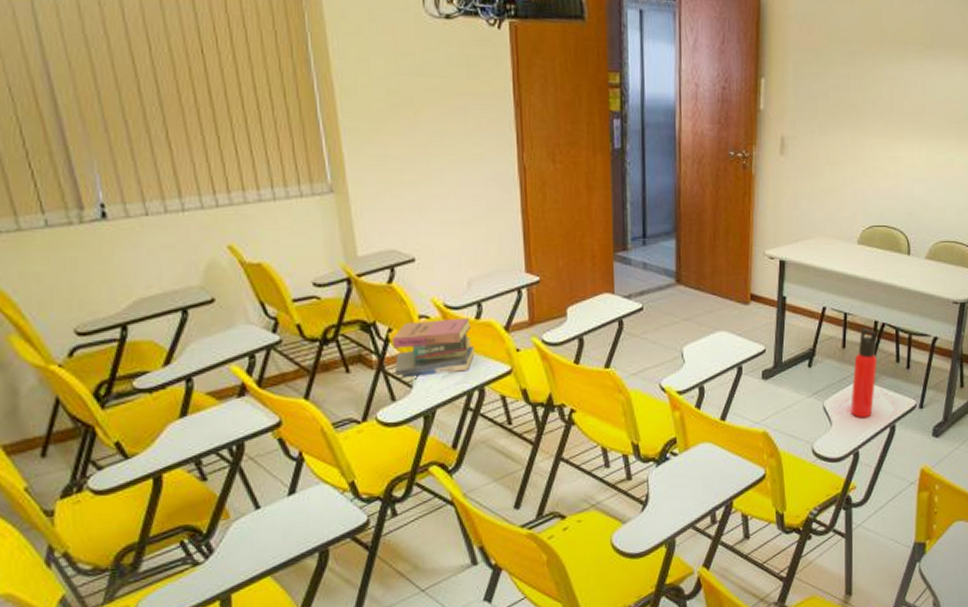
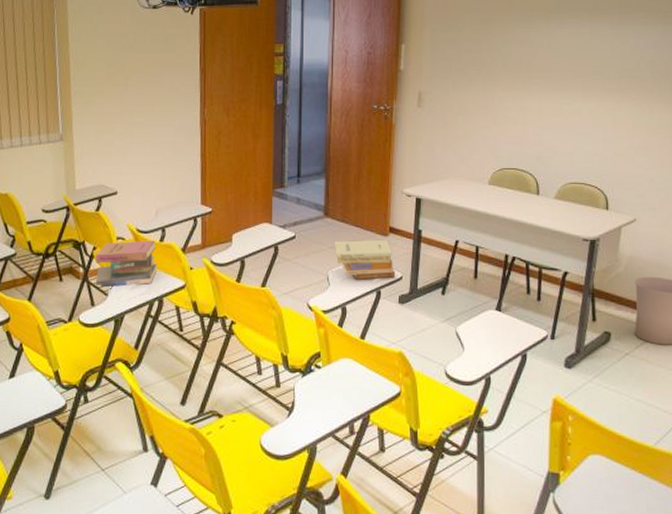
books: none [688,308,757,355] -> present [334,239,395,280]
water bottle: present [850,327,878,418] -> none [482,260,508,345]

